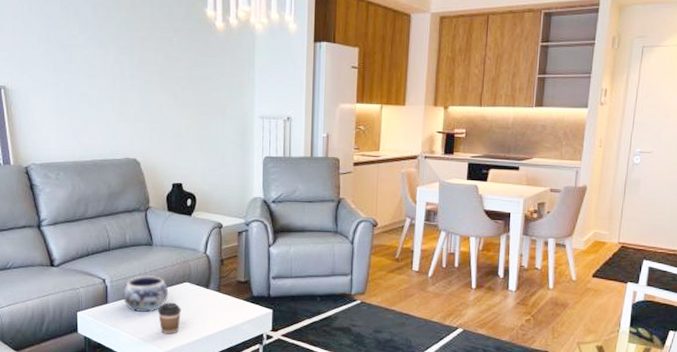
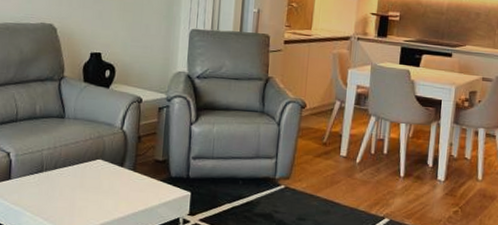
decorative bowl: present [123,275,169,312] -> none [28,150,79,190]
coffee cup: present [158,302,181,334] -> none [66,180,92,215]

